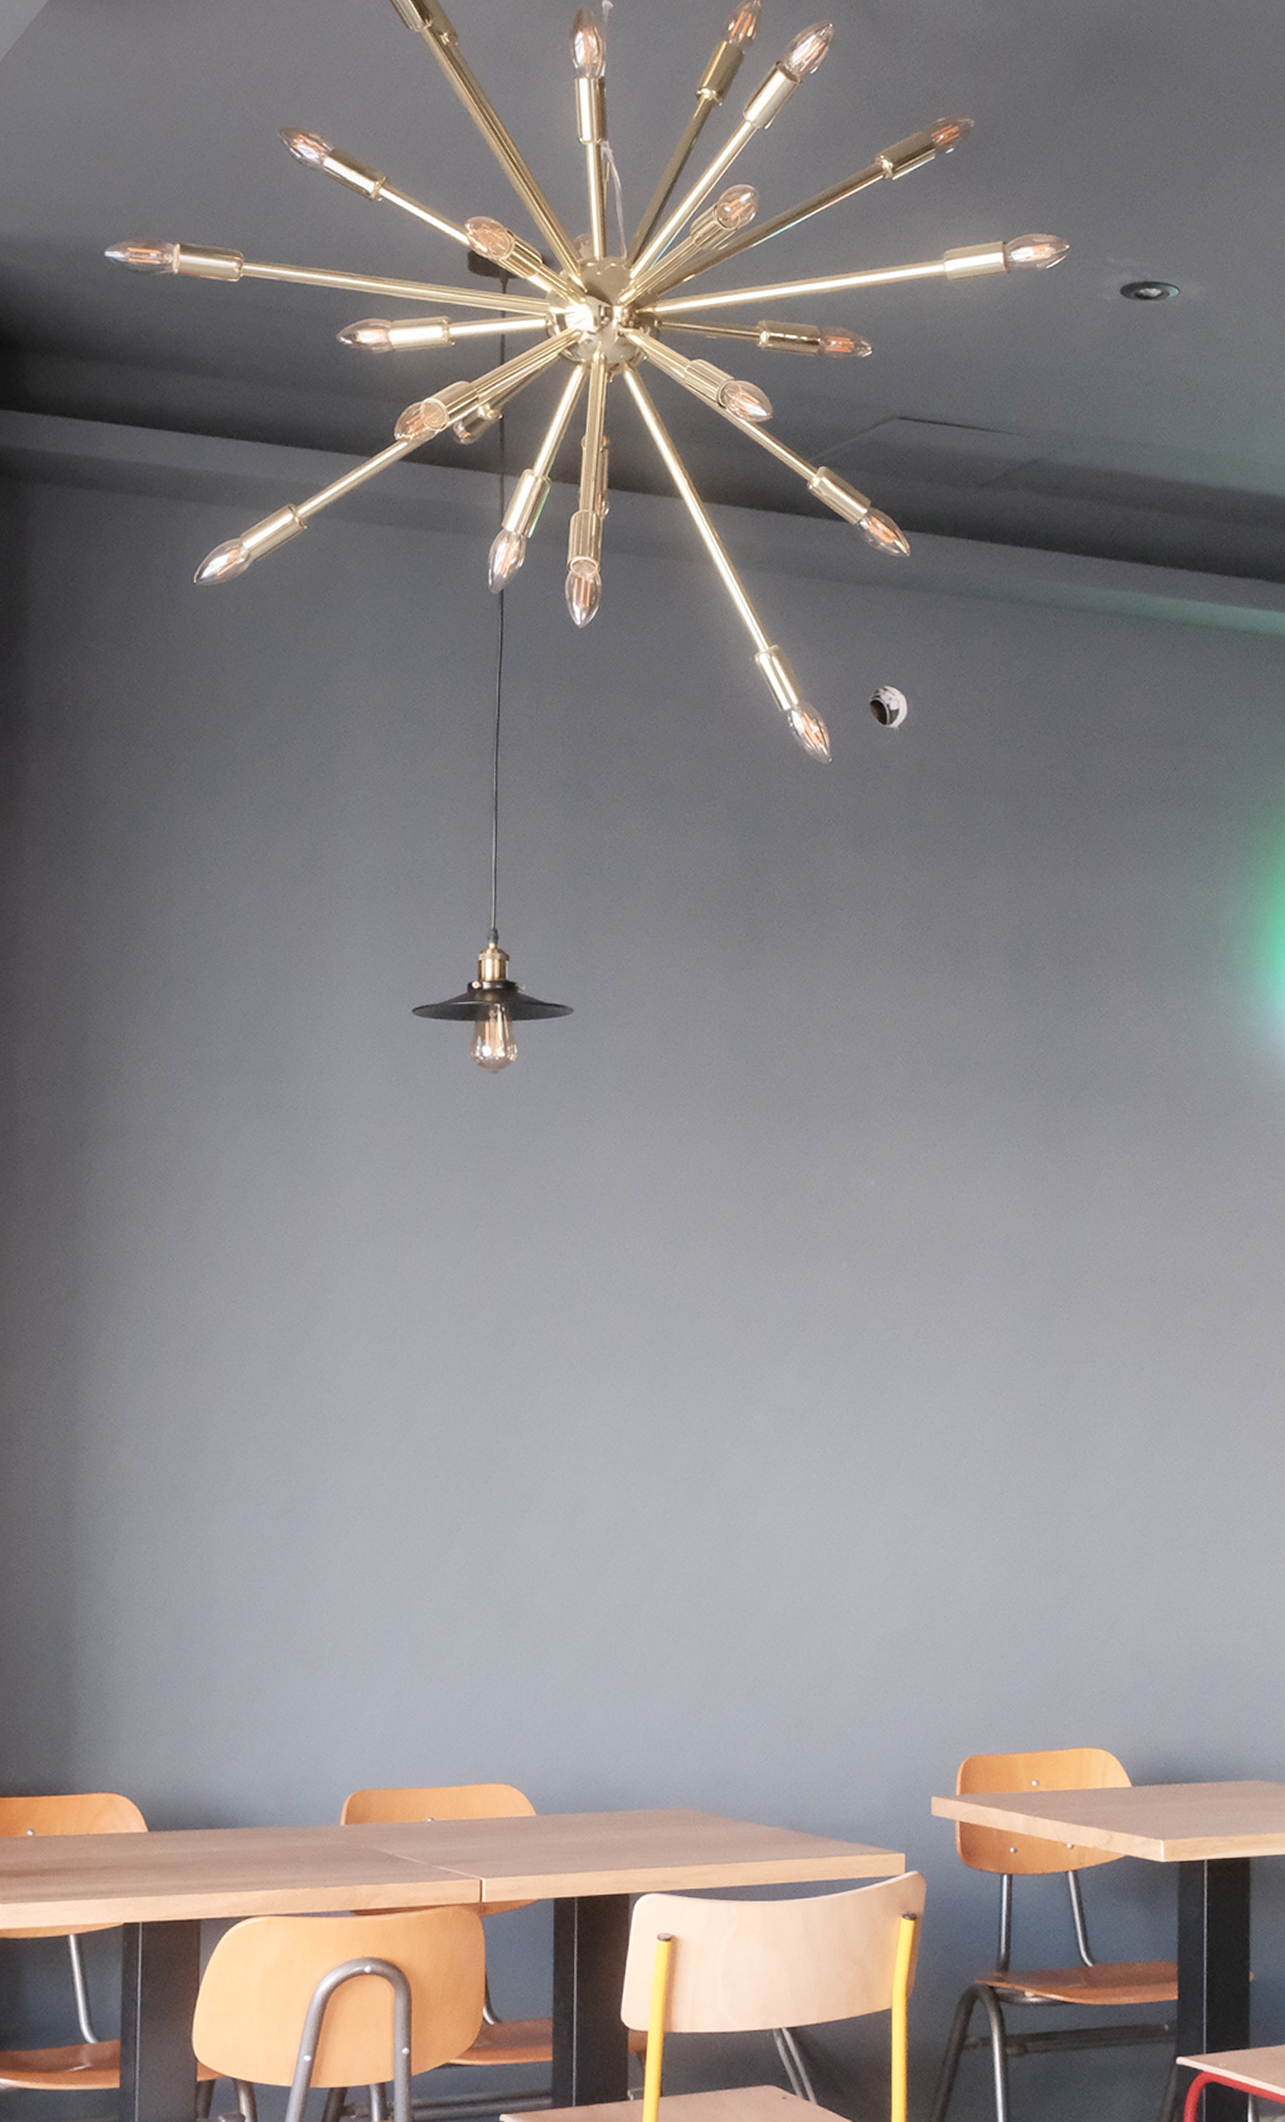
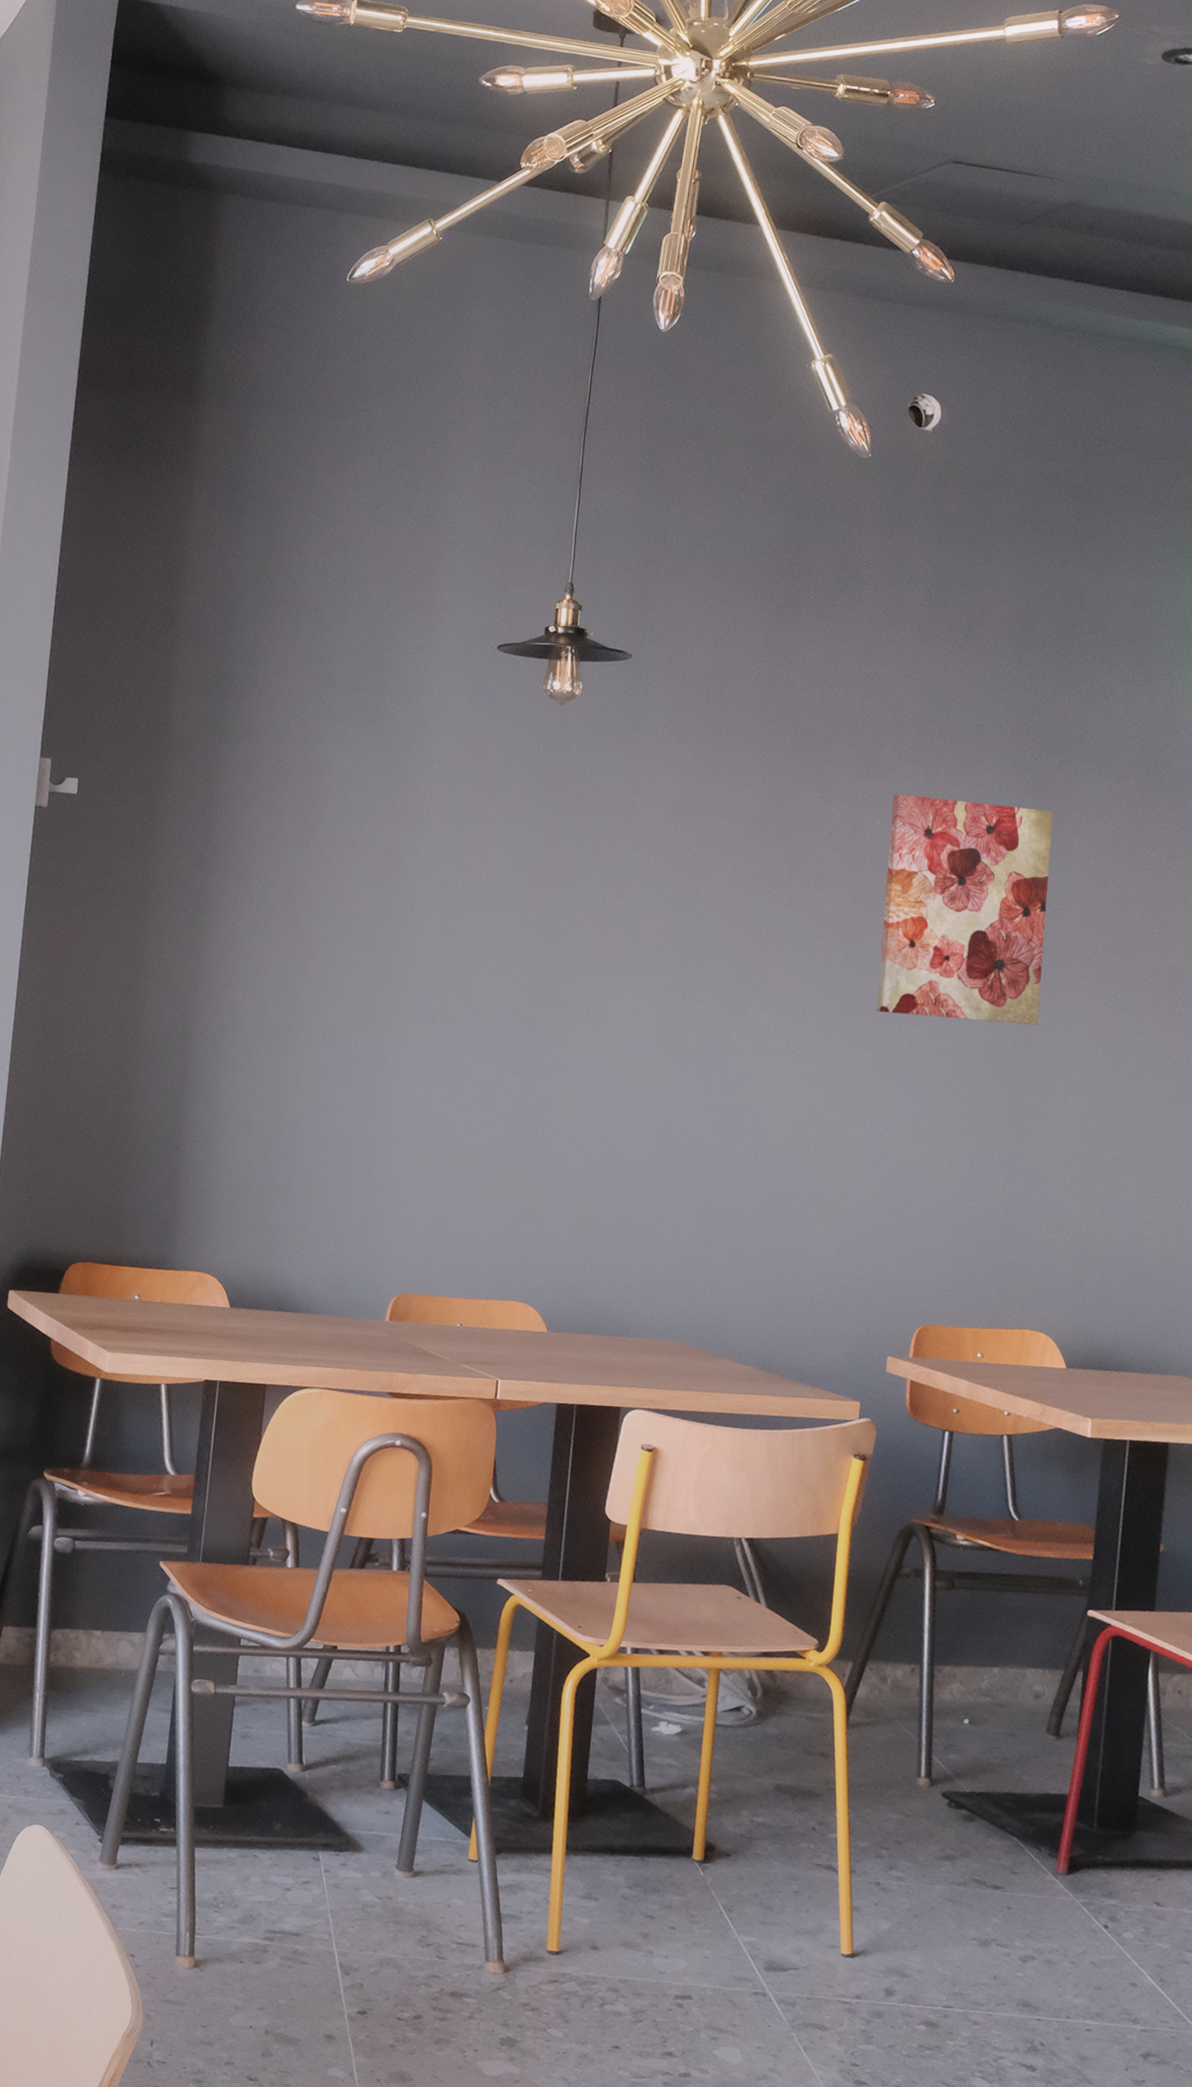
wall art: none [887,1148,1071,1402] -> present [876,793,1054,1025]

